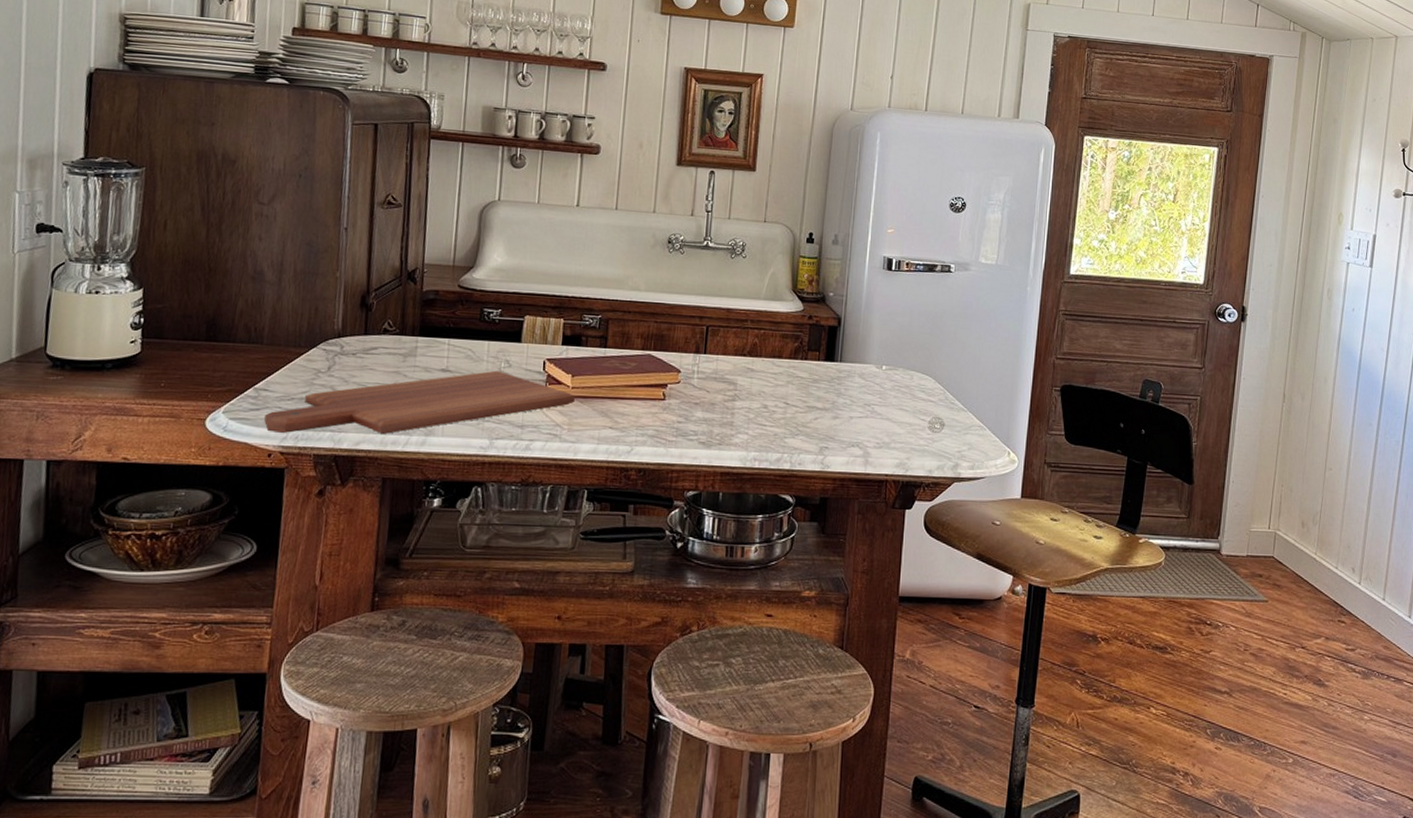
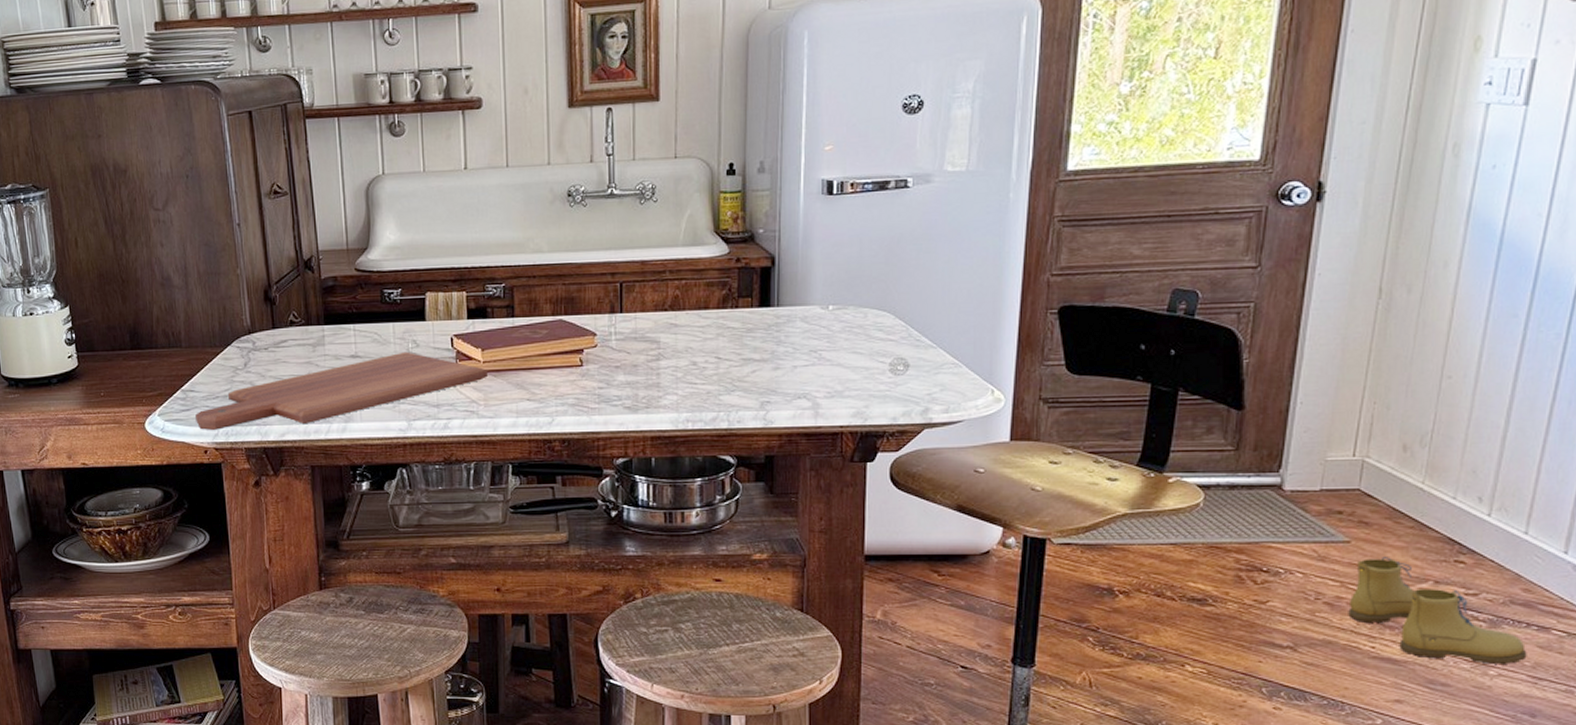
boot: none [1267,615,1389,710] -> present [1348,557,1527,664]

